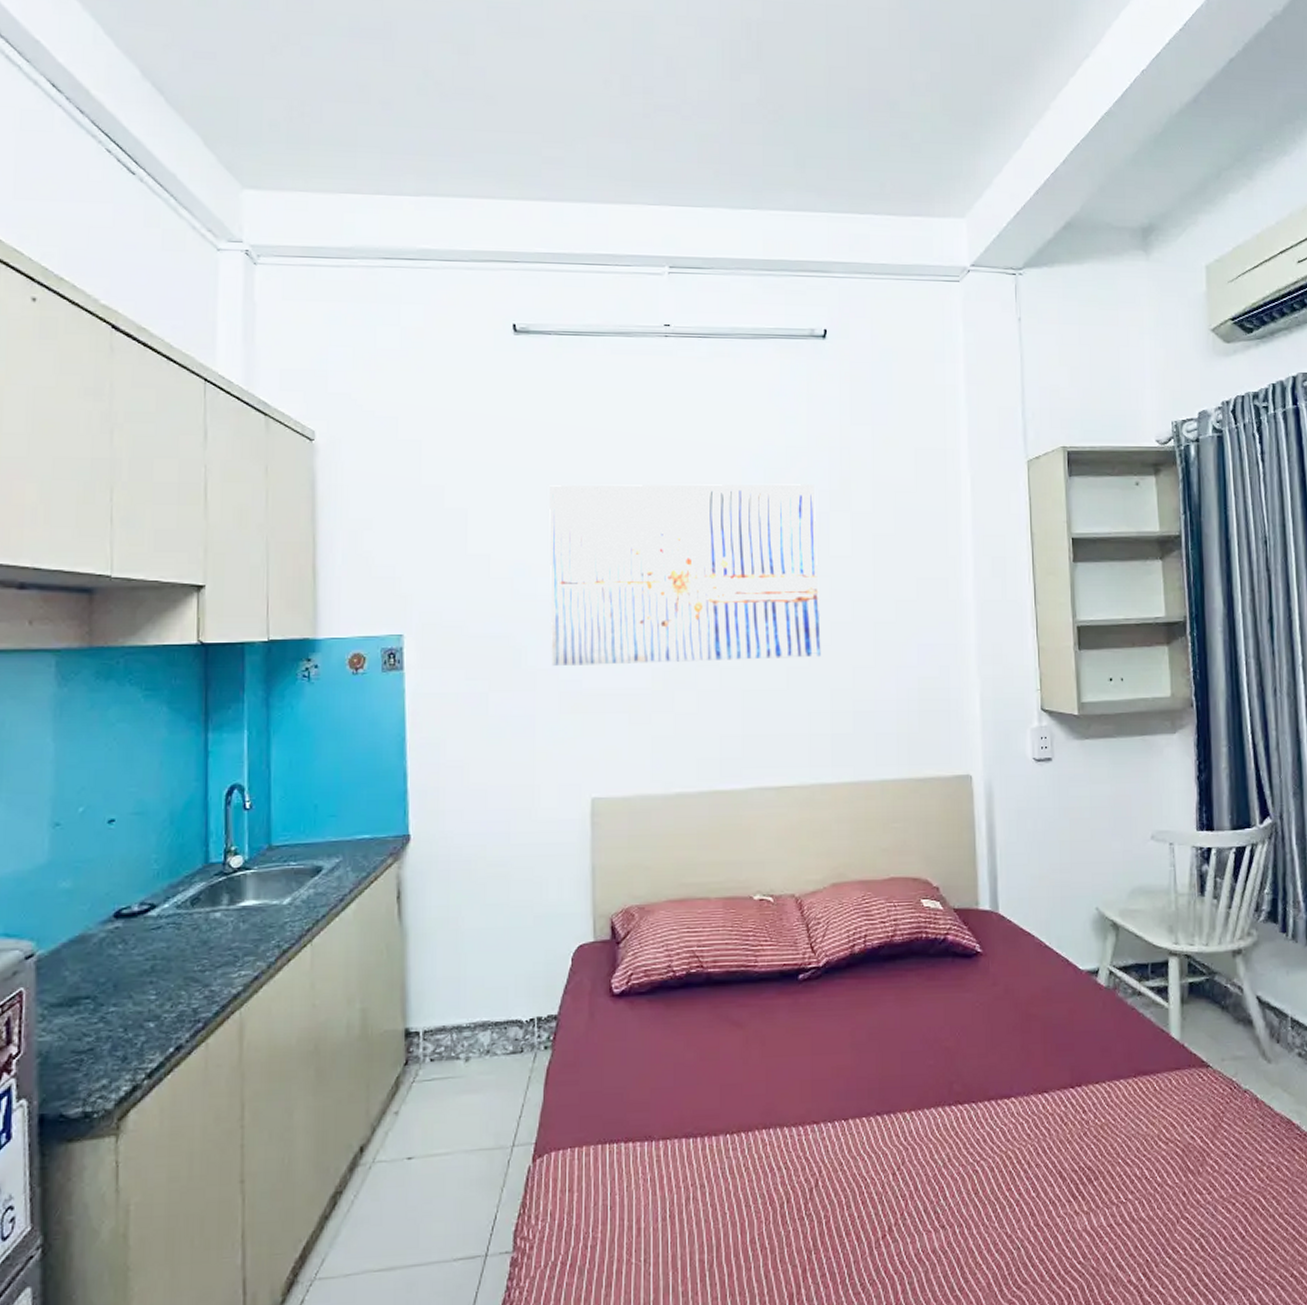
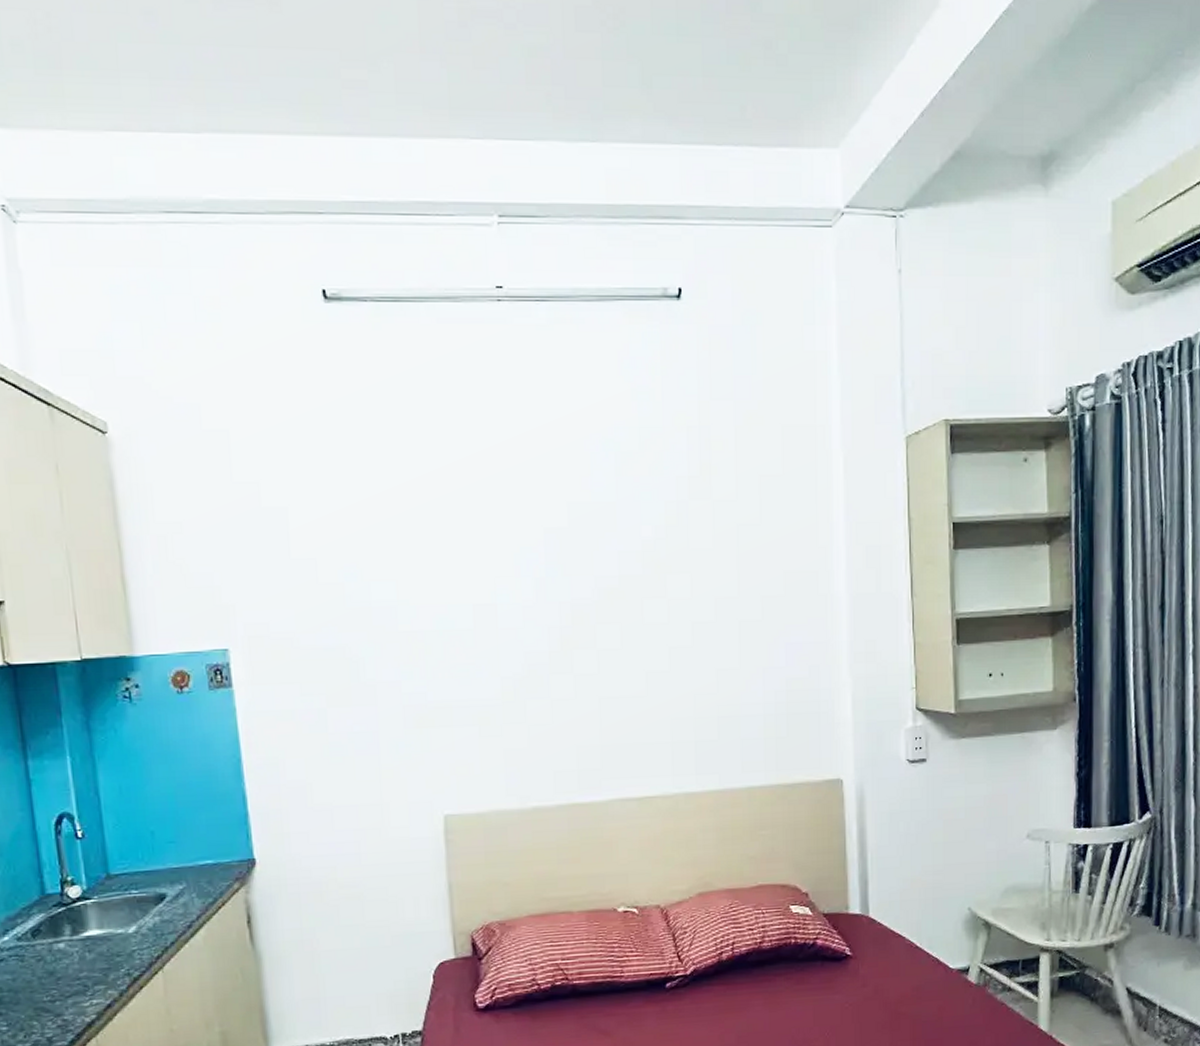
wall art: present [549,484,821,667] -> none [377,469,682,678]

